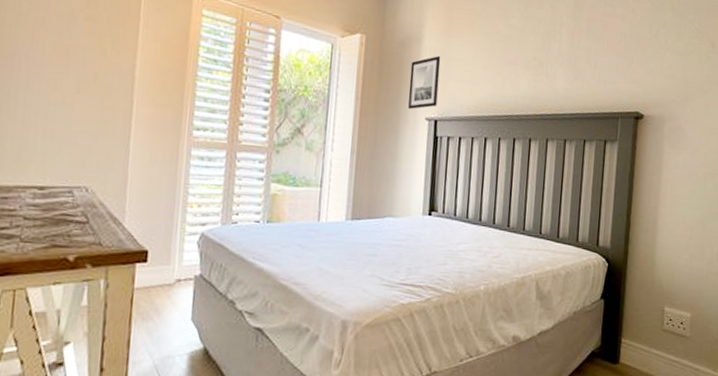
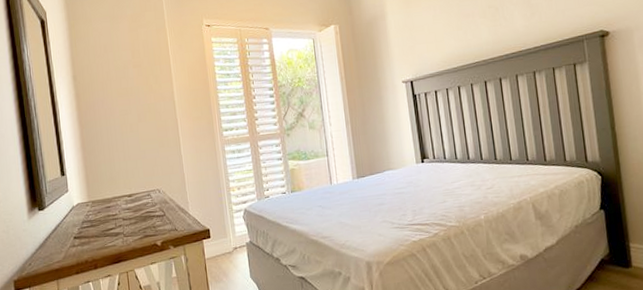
wall art: present [408,56,441,109] -> none [380,26,410,77]

